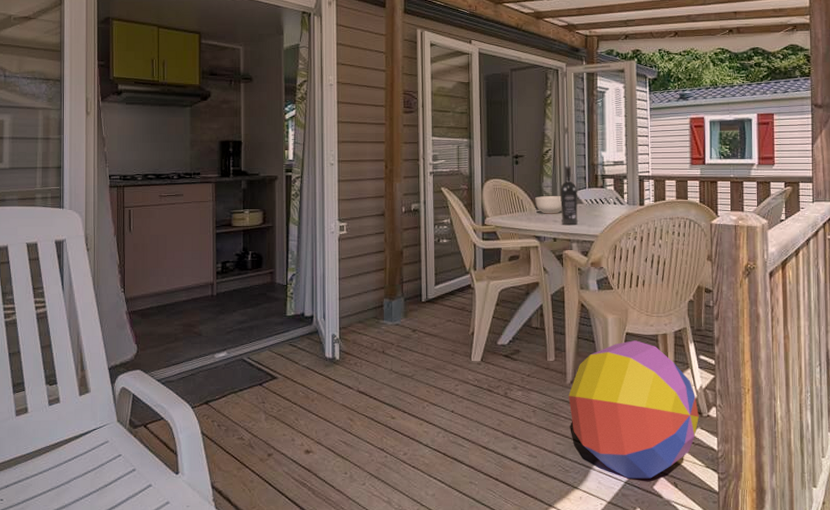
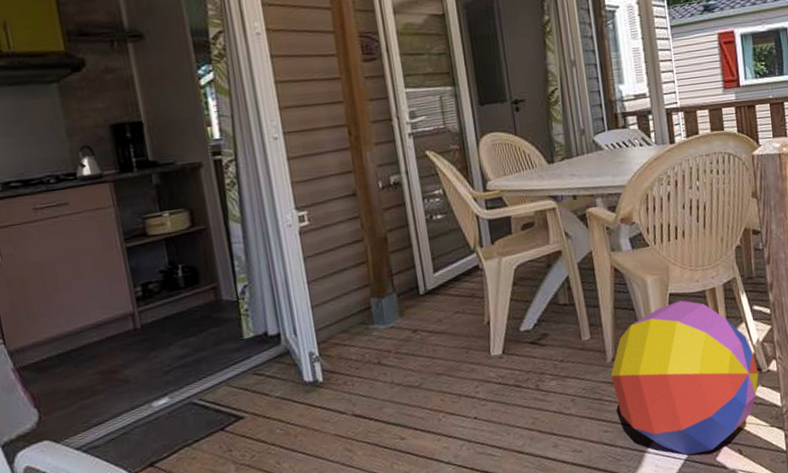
kettle: none [191,154,210,180] -> present [75,145,105,182]
bowl: present [535,195,562,214] -> none [545,143,579,168]
wine bottle: present [560,165,578,225] -> none [574,105,600,178]

